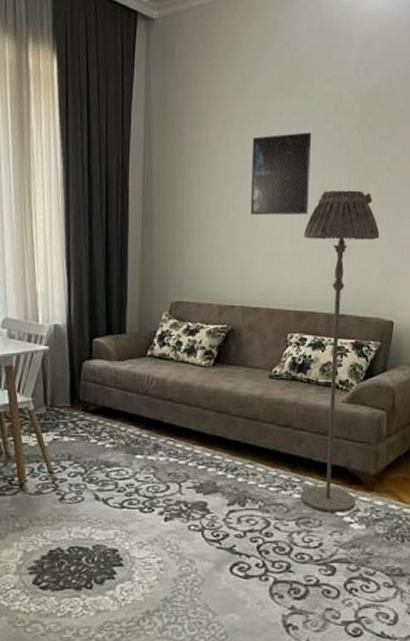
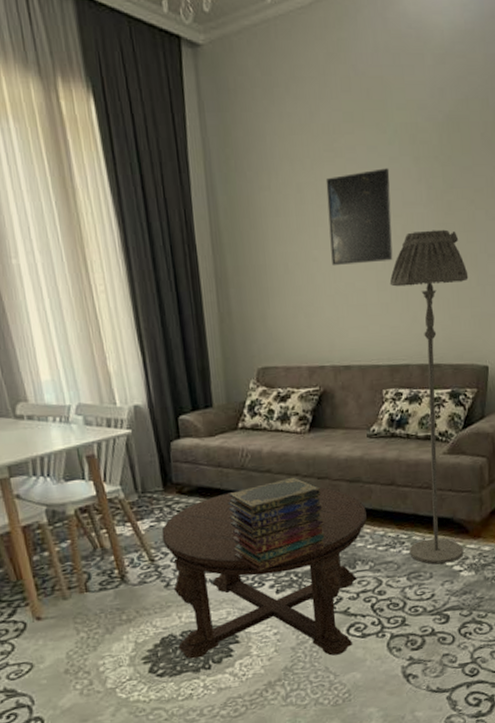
coffee table: none [63,415,261,593] -> present [161,487,367,659]
book stack: none [128,408,219,496] -> present [227,477,325,571]

